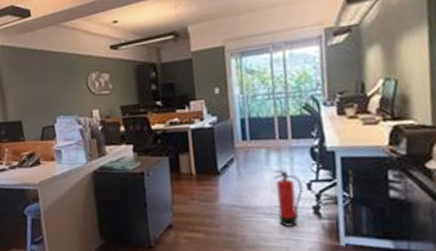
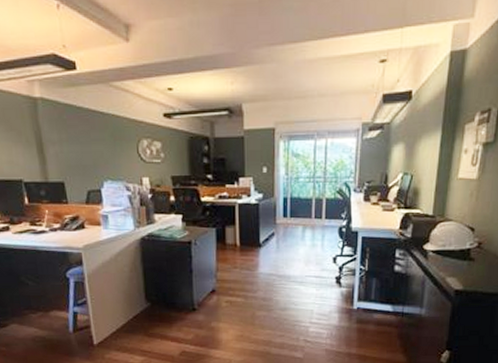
fire extinguisher: present [273,170,303,227] -> none [306,245,329,293]

